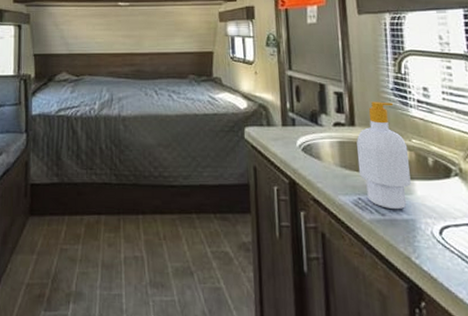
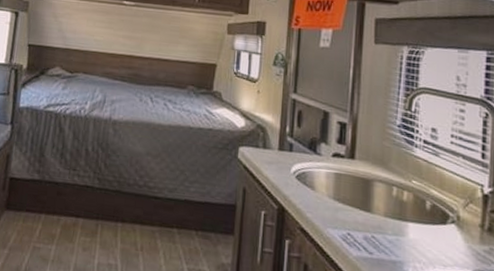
soap bottle: present [356,101,411,210] -> none [352,136,407,250]

